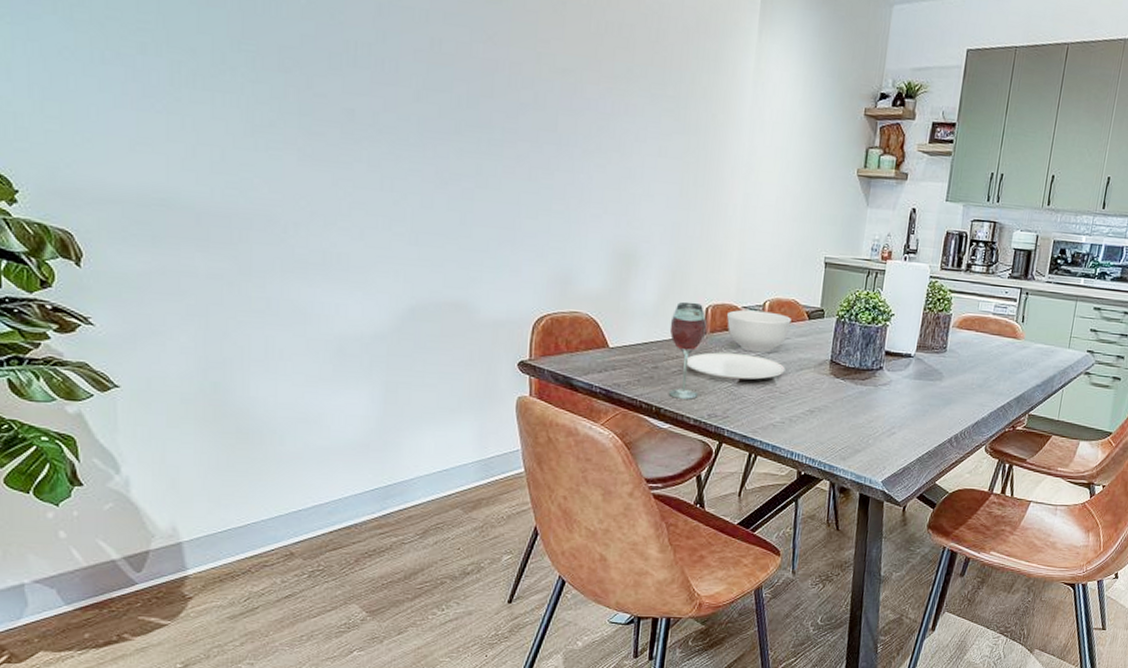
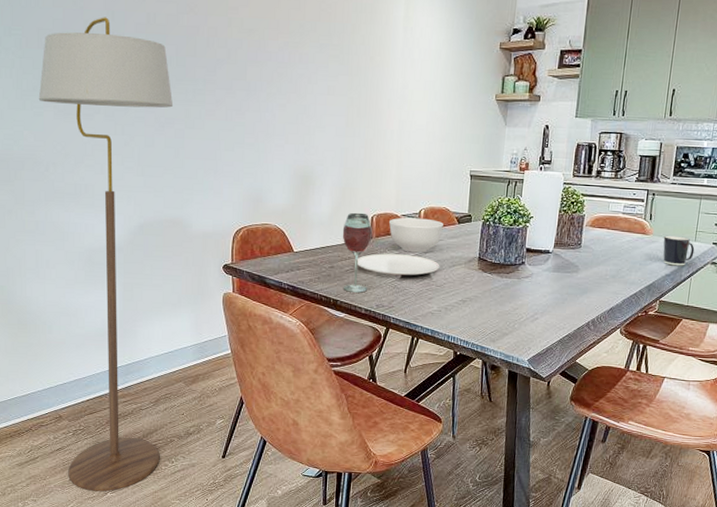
floor lamp: none [276,37,460,650] -> present [38,17,173,492]
mug: none [1034,340,1068,376] -> present [663,235,695,266]

